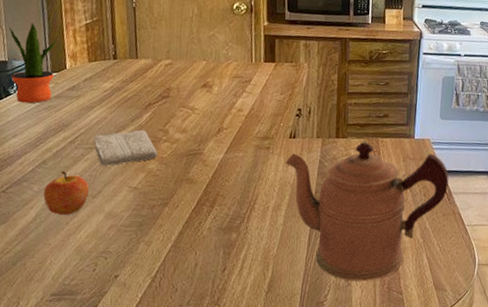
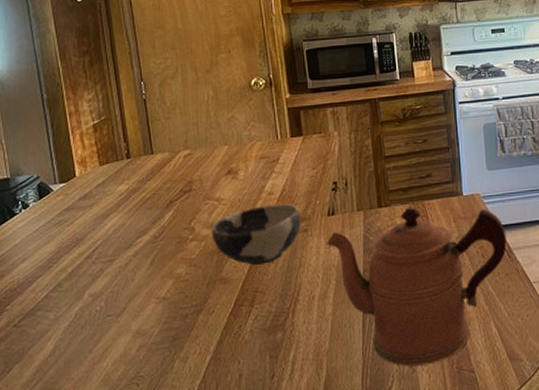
potted plant: present [8,23,56,104] -> none [8,132,63,222]
apple: present [43,171,89,216] -> none [61,291,112,343]
washcloth: present [94,129,158,166] -> none [113,231,186,279]
bowl: none [182,120,265,172] -> present [211,203,301,265]

